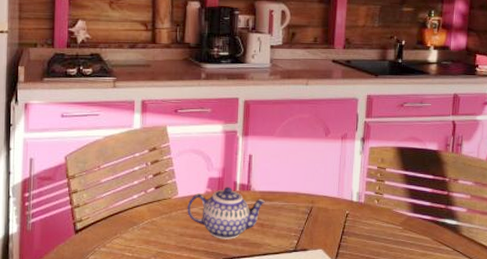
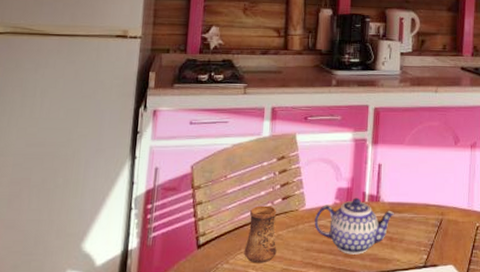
cup: none [120,194,152,247] -> present [244,205,277,263]

